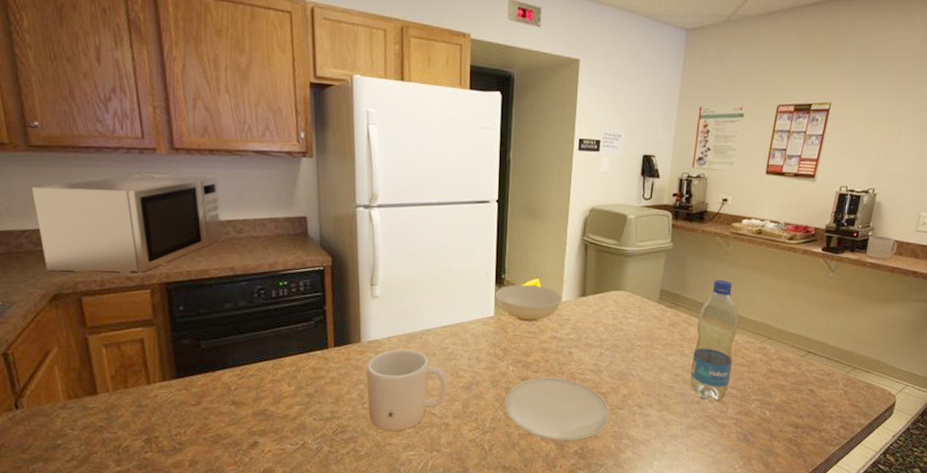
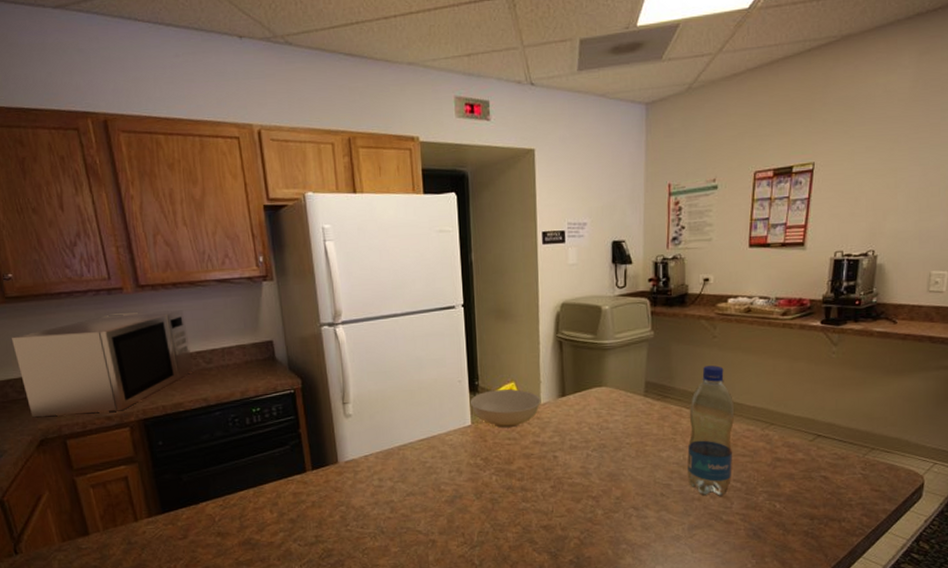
mug: present [366,349,448,432] -> none [346,467,431,553]
plate: present [504,377,610,441] -> none [490,484,604,551]
mug: present [865,235,898,259] -> none [871,301,908,327]

